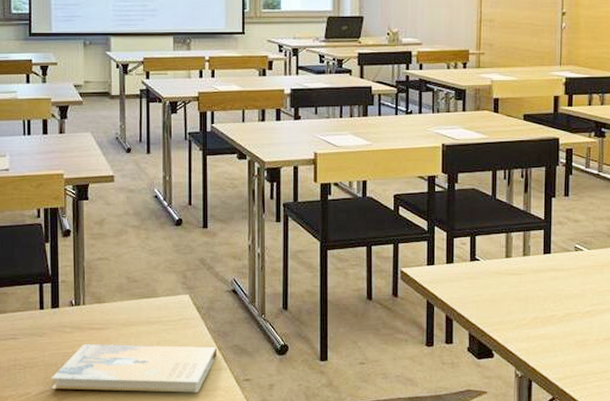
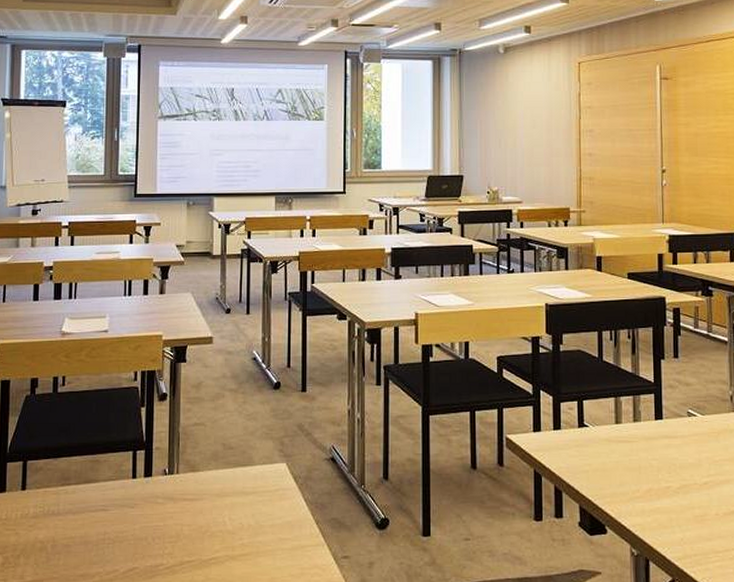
book: present [51,344,217,393] -> none [140,516,314,571]

